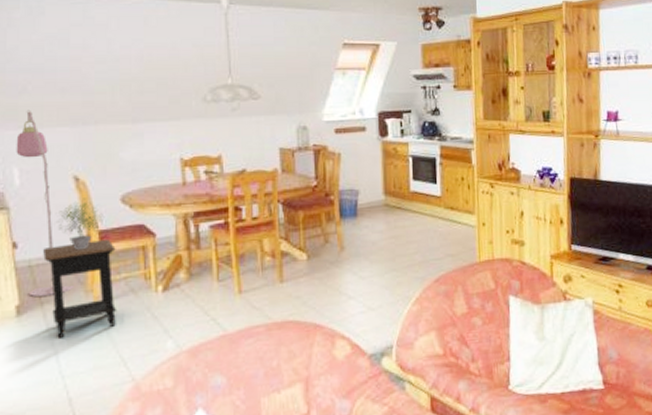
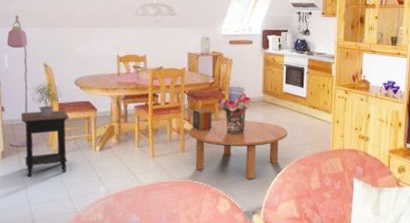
coffee table: none [288,232,420,311] -> present [189,120,288,179]
decorative box: none [291,222,319,252] -> present [192,109,212,131]
bouquet: none [322,196,371,253] -> present [216,93,252,135]

